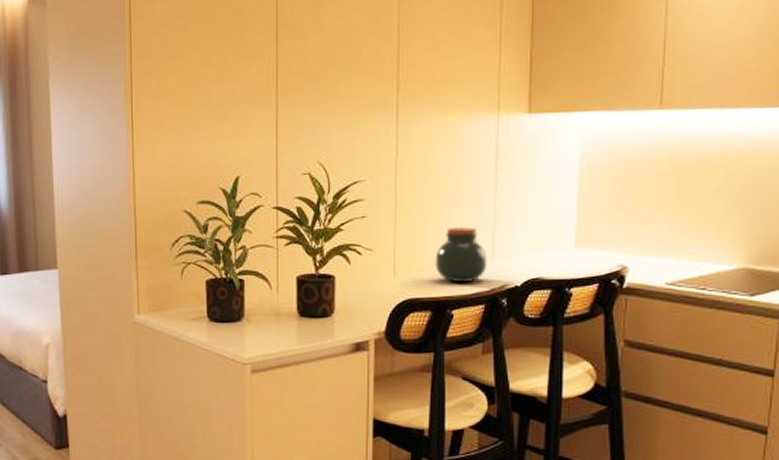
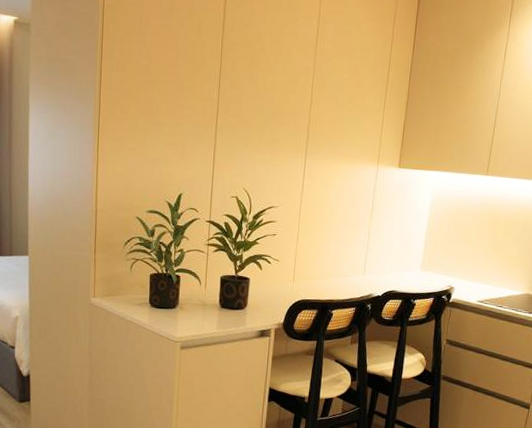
jar: present [435,226,488,282] -> none [323,248,361,290]

